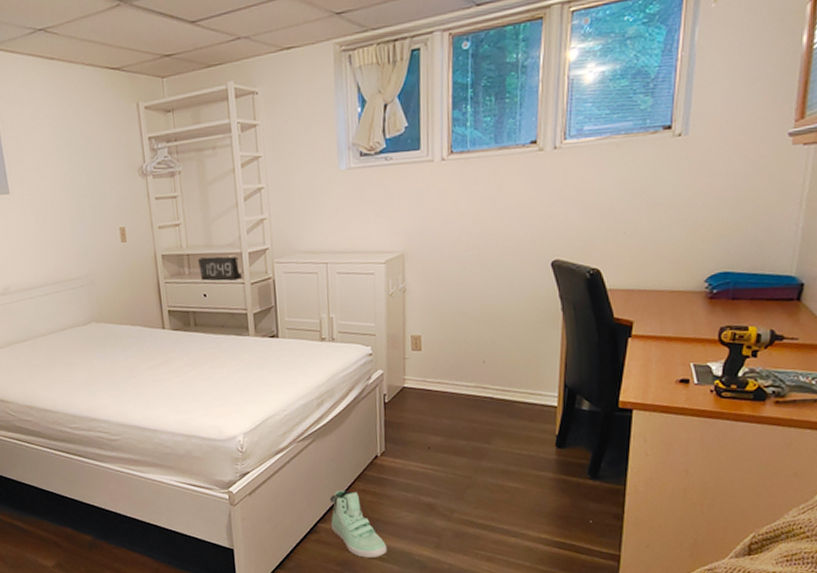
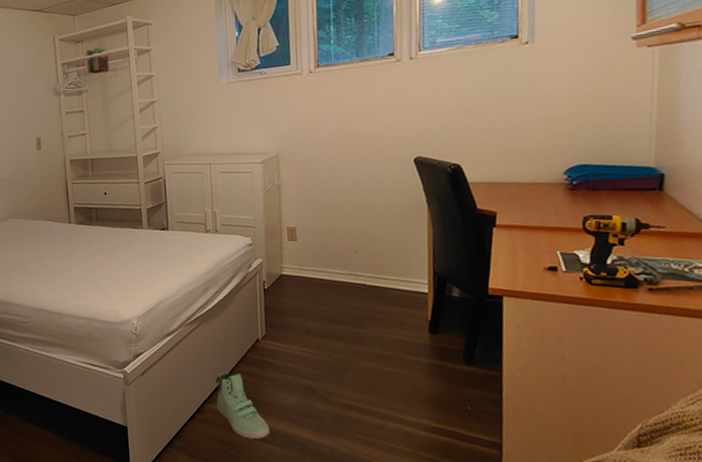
books: none [175,118,208,152] -> present [83,47,110,74]
alarm clock: present [198,256,242,281] -> none [100,160,137,181]

